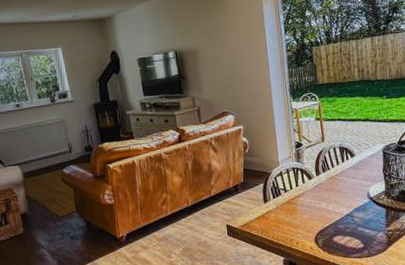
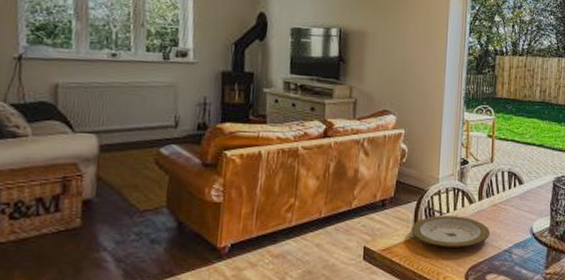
plate: none [262,190,331,219] -> present [411,216,490,247]

